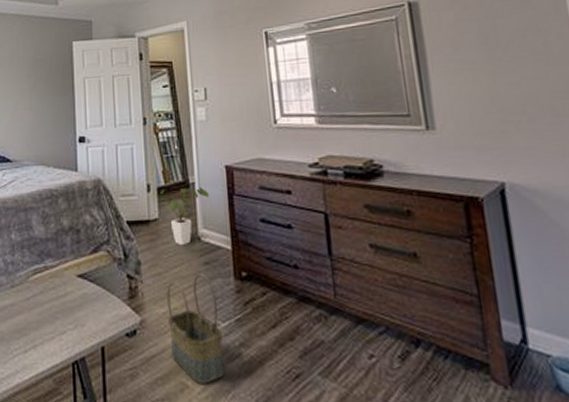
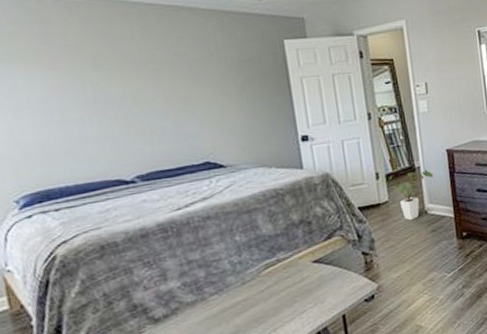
basket: present [167,273,225,384] -> none [399,239,451,323]

